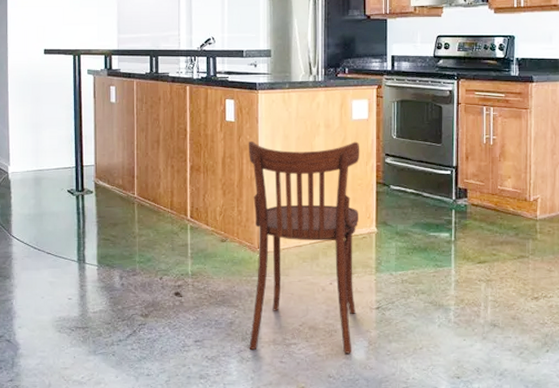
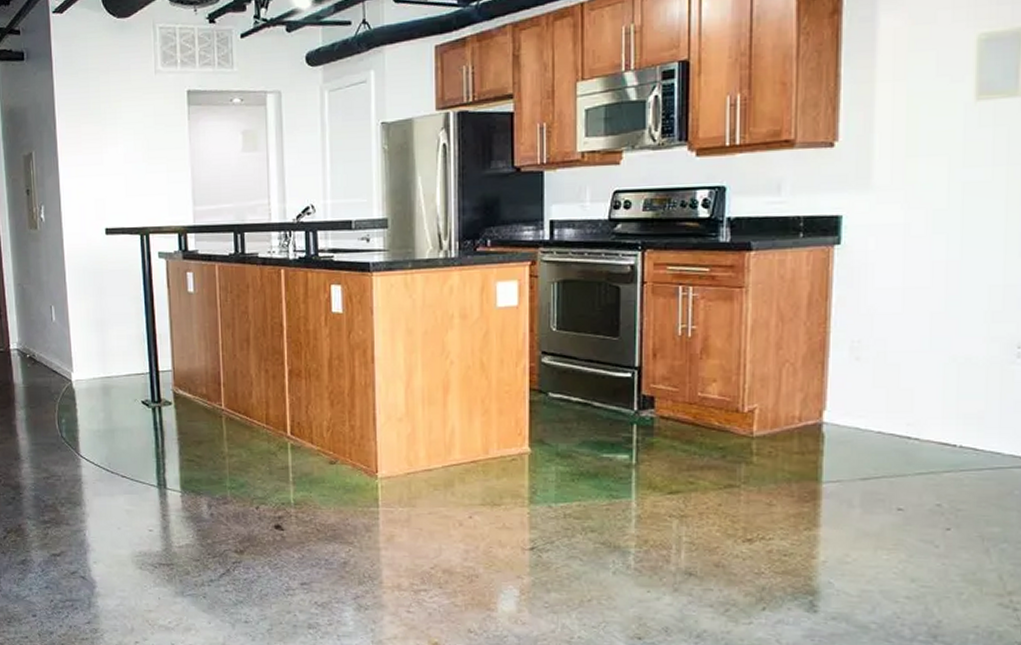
dining chair: present [249,141,360,354] -> none [362,336,508,604]

